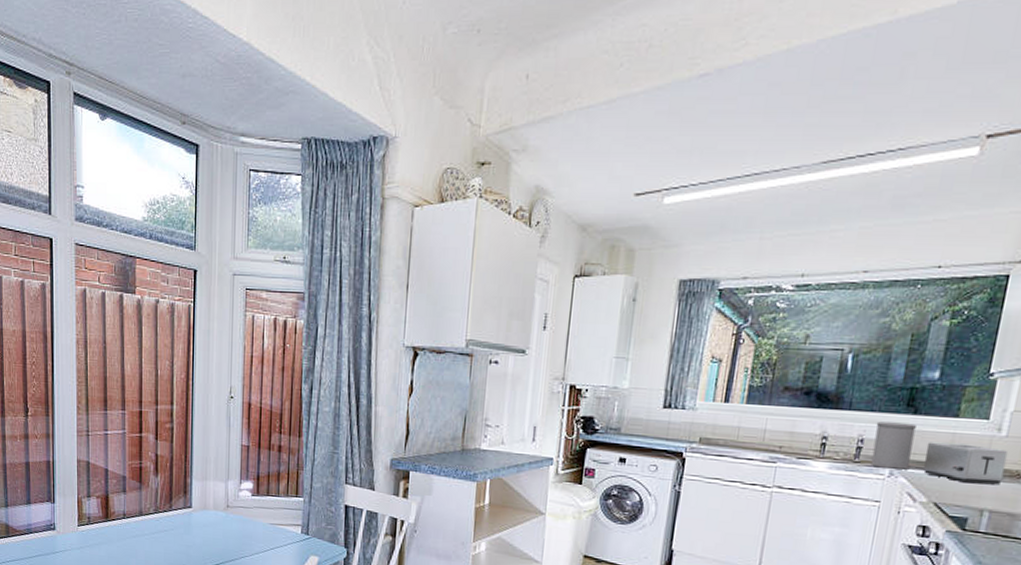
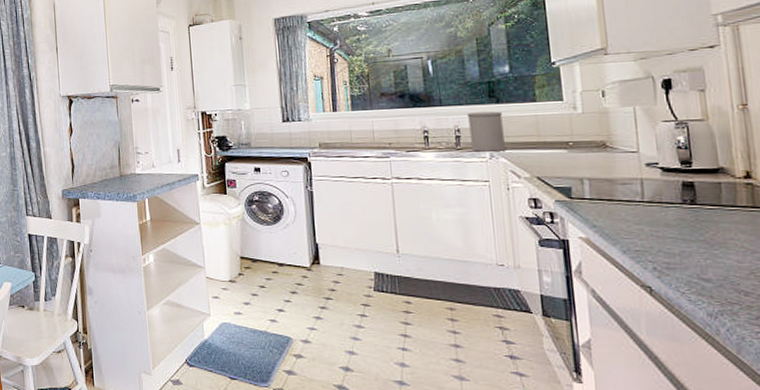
toaster: present [923,442,1008,485] -> none [515,123,592,157]

